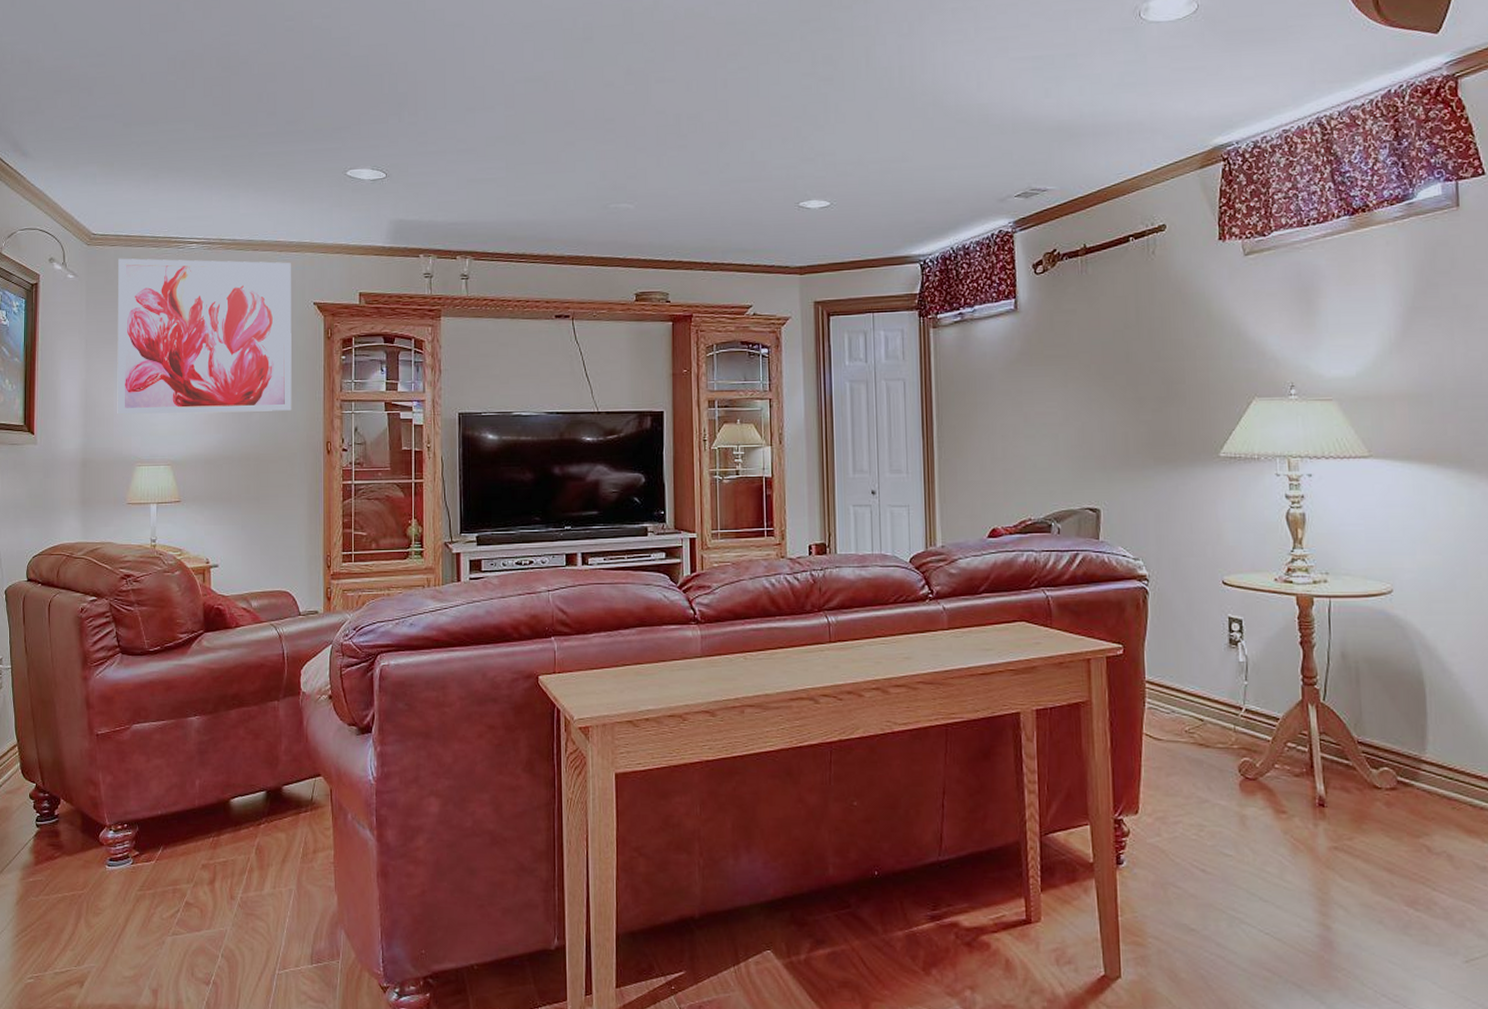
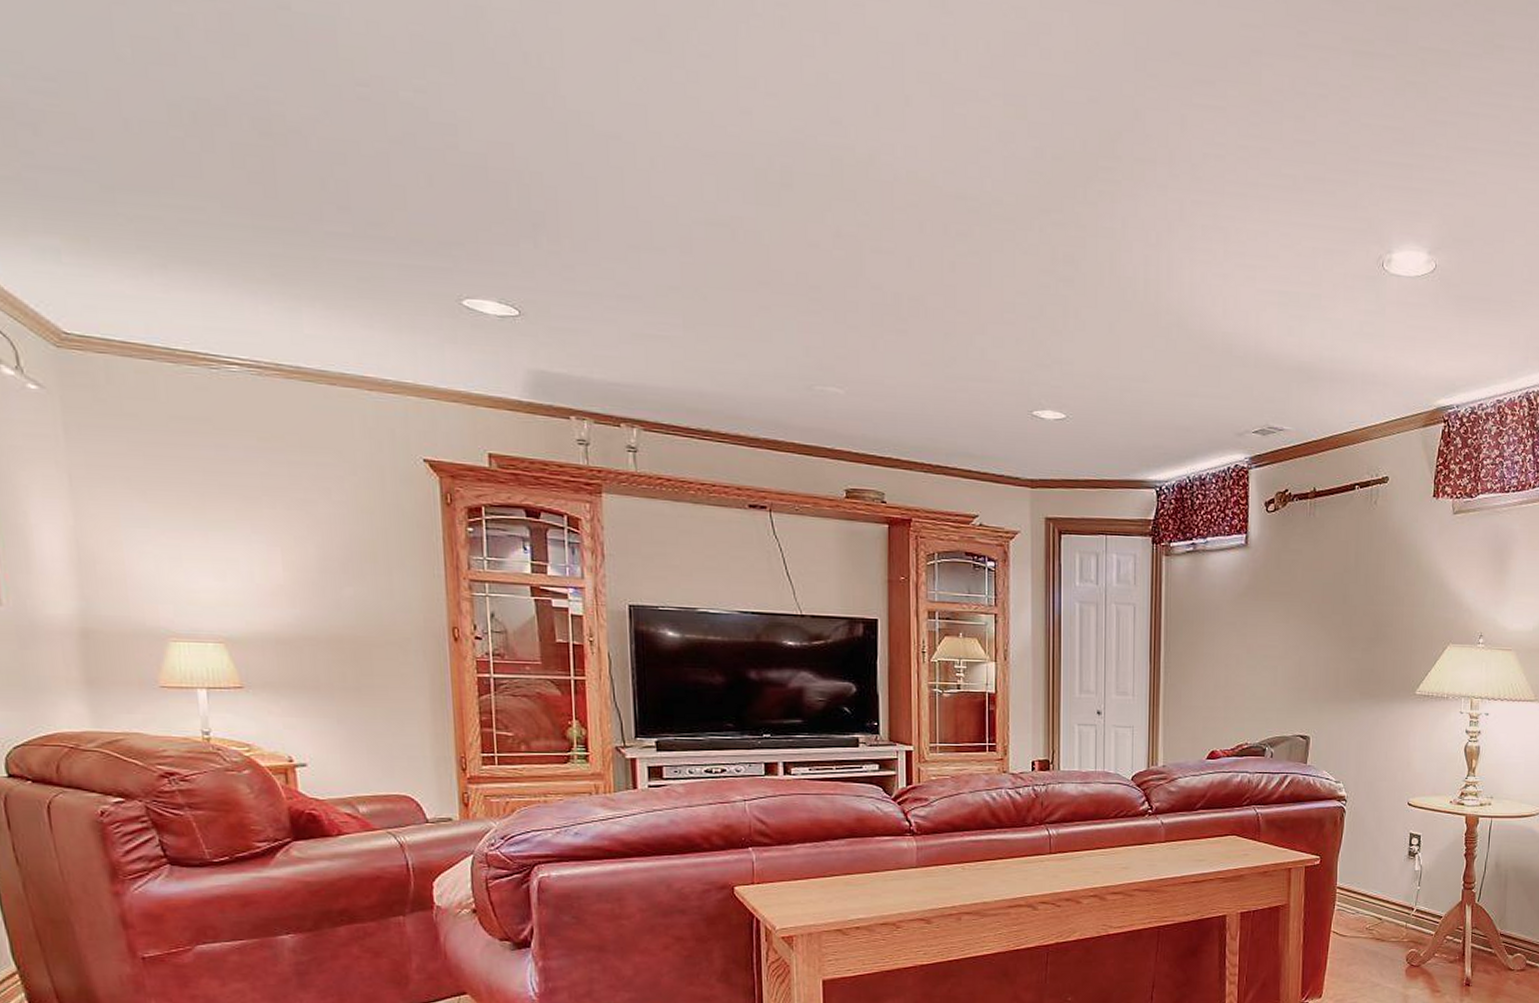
wall art: present [117,258,292,415] -> none [112,371,401,587]

